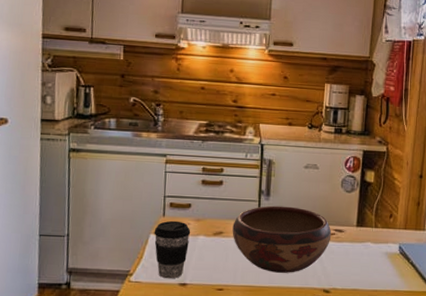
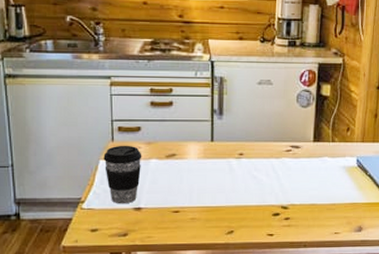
decorative bowl: present [232,205,332,273] -> none [185,125,288,192]

